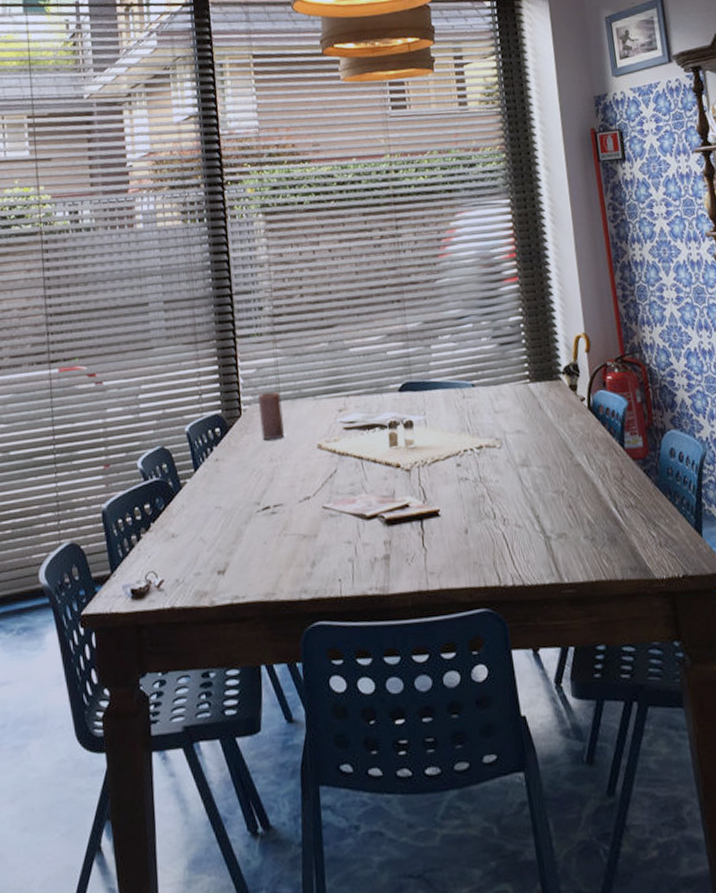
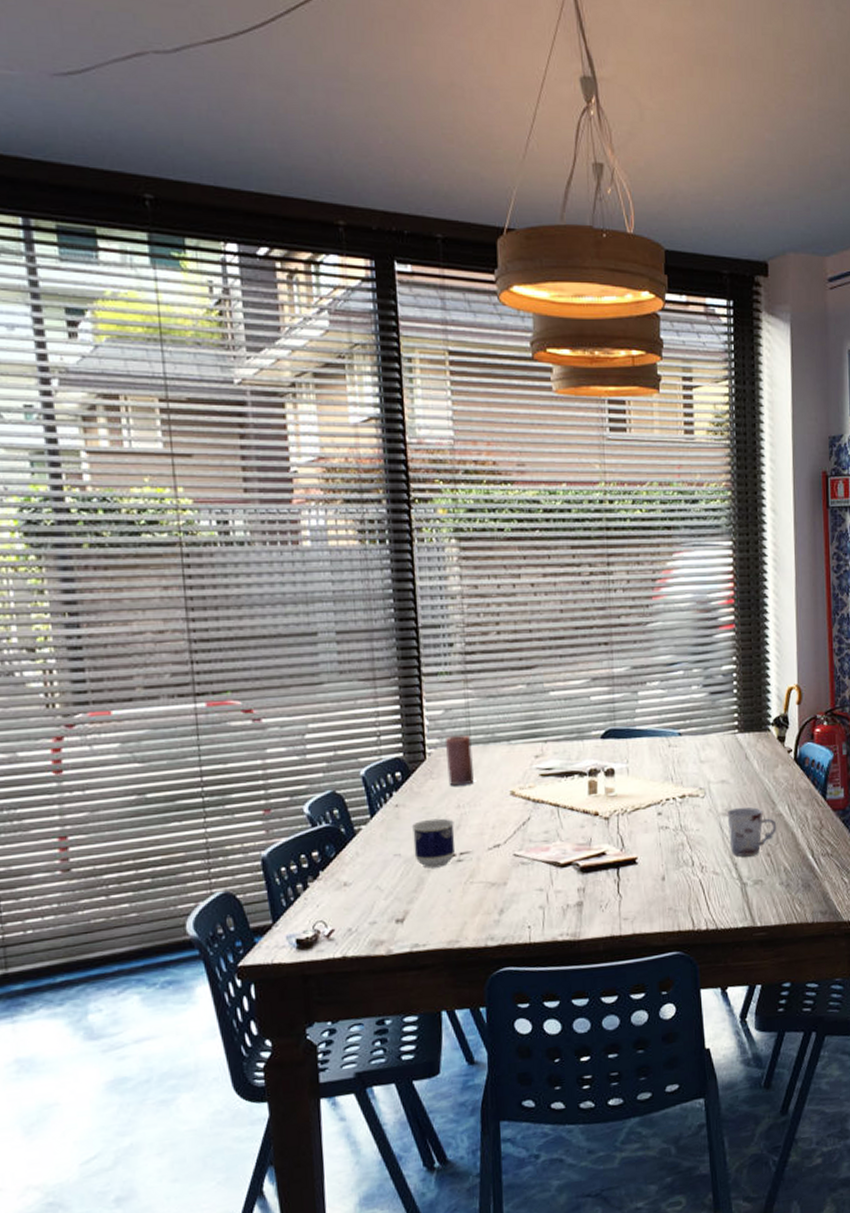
cup: none [230,471,270,521] -> present [411,818,456,868]
cup: none [524,457,577,509] -> present [727,807,777,857]

